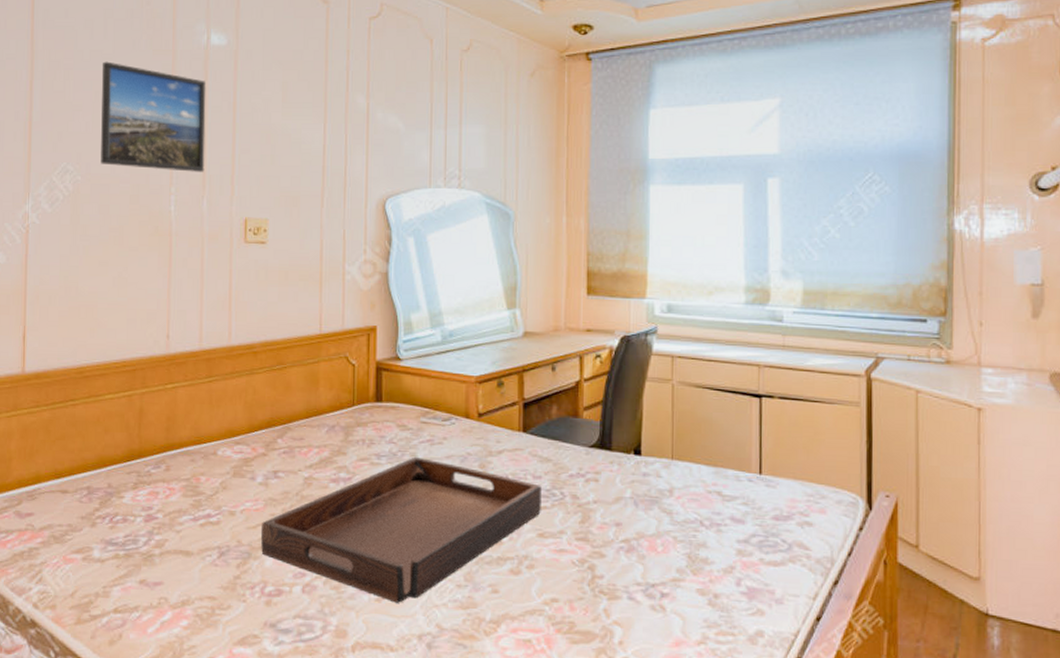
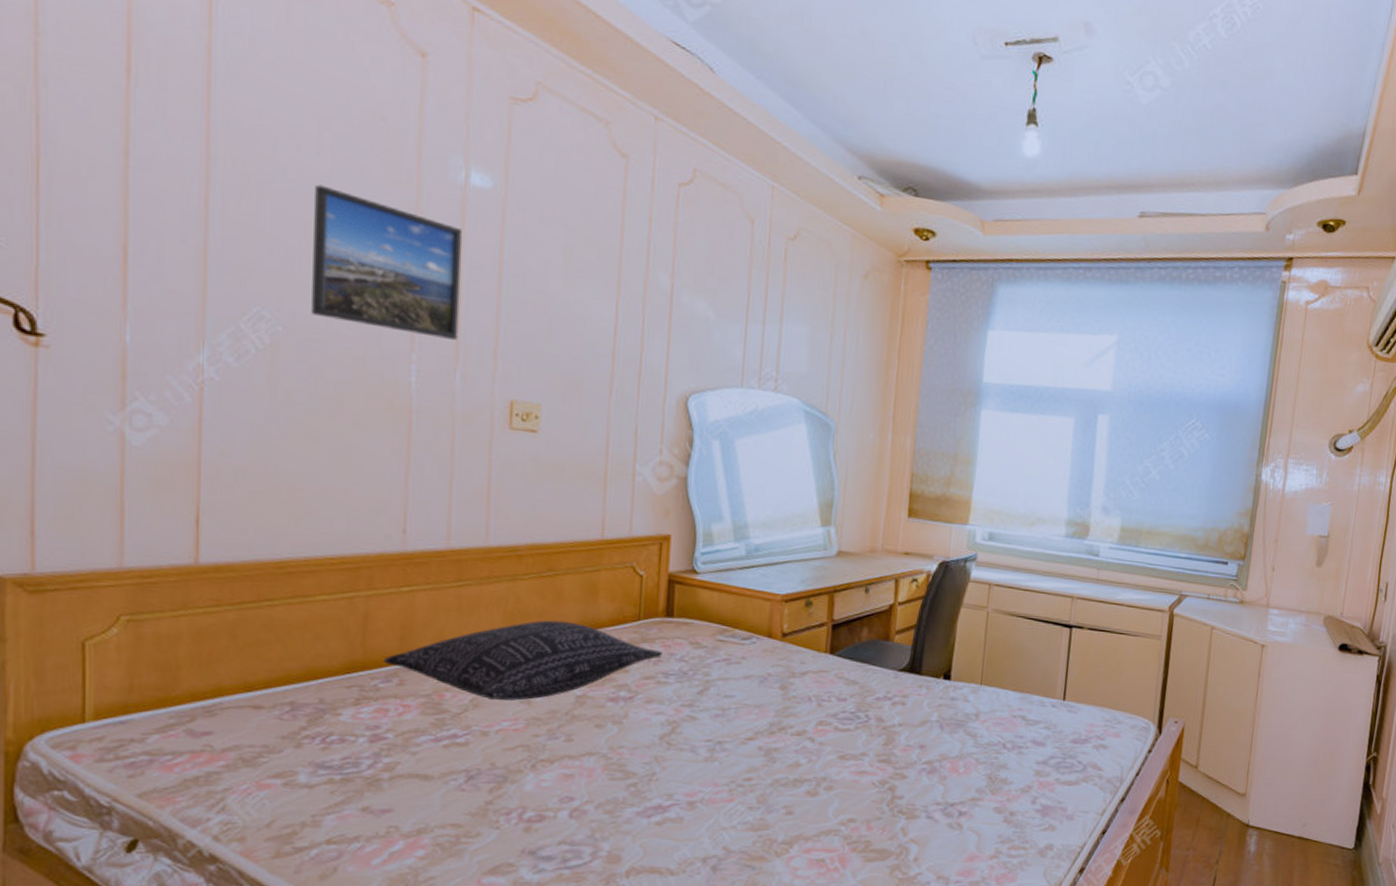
pillow: none [154,409,374,483] -> present [383,620,662,701]
serving tray: present [261,456,542,603] -> none [520,676,846,826]

